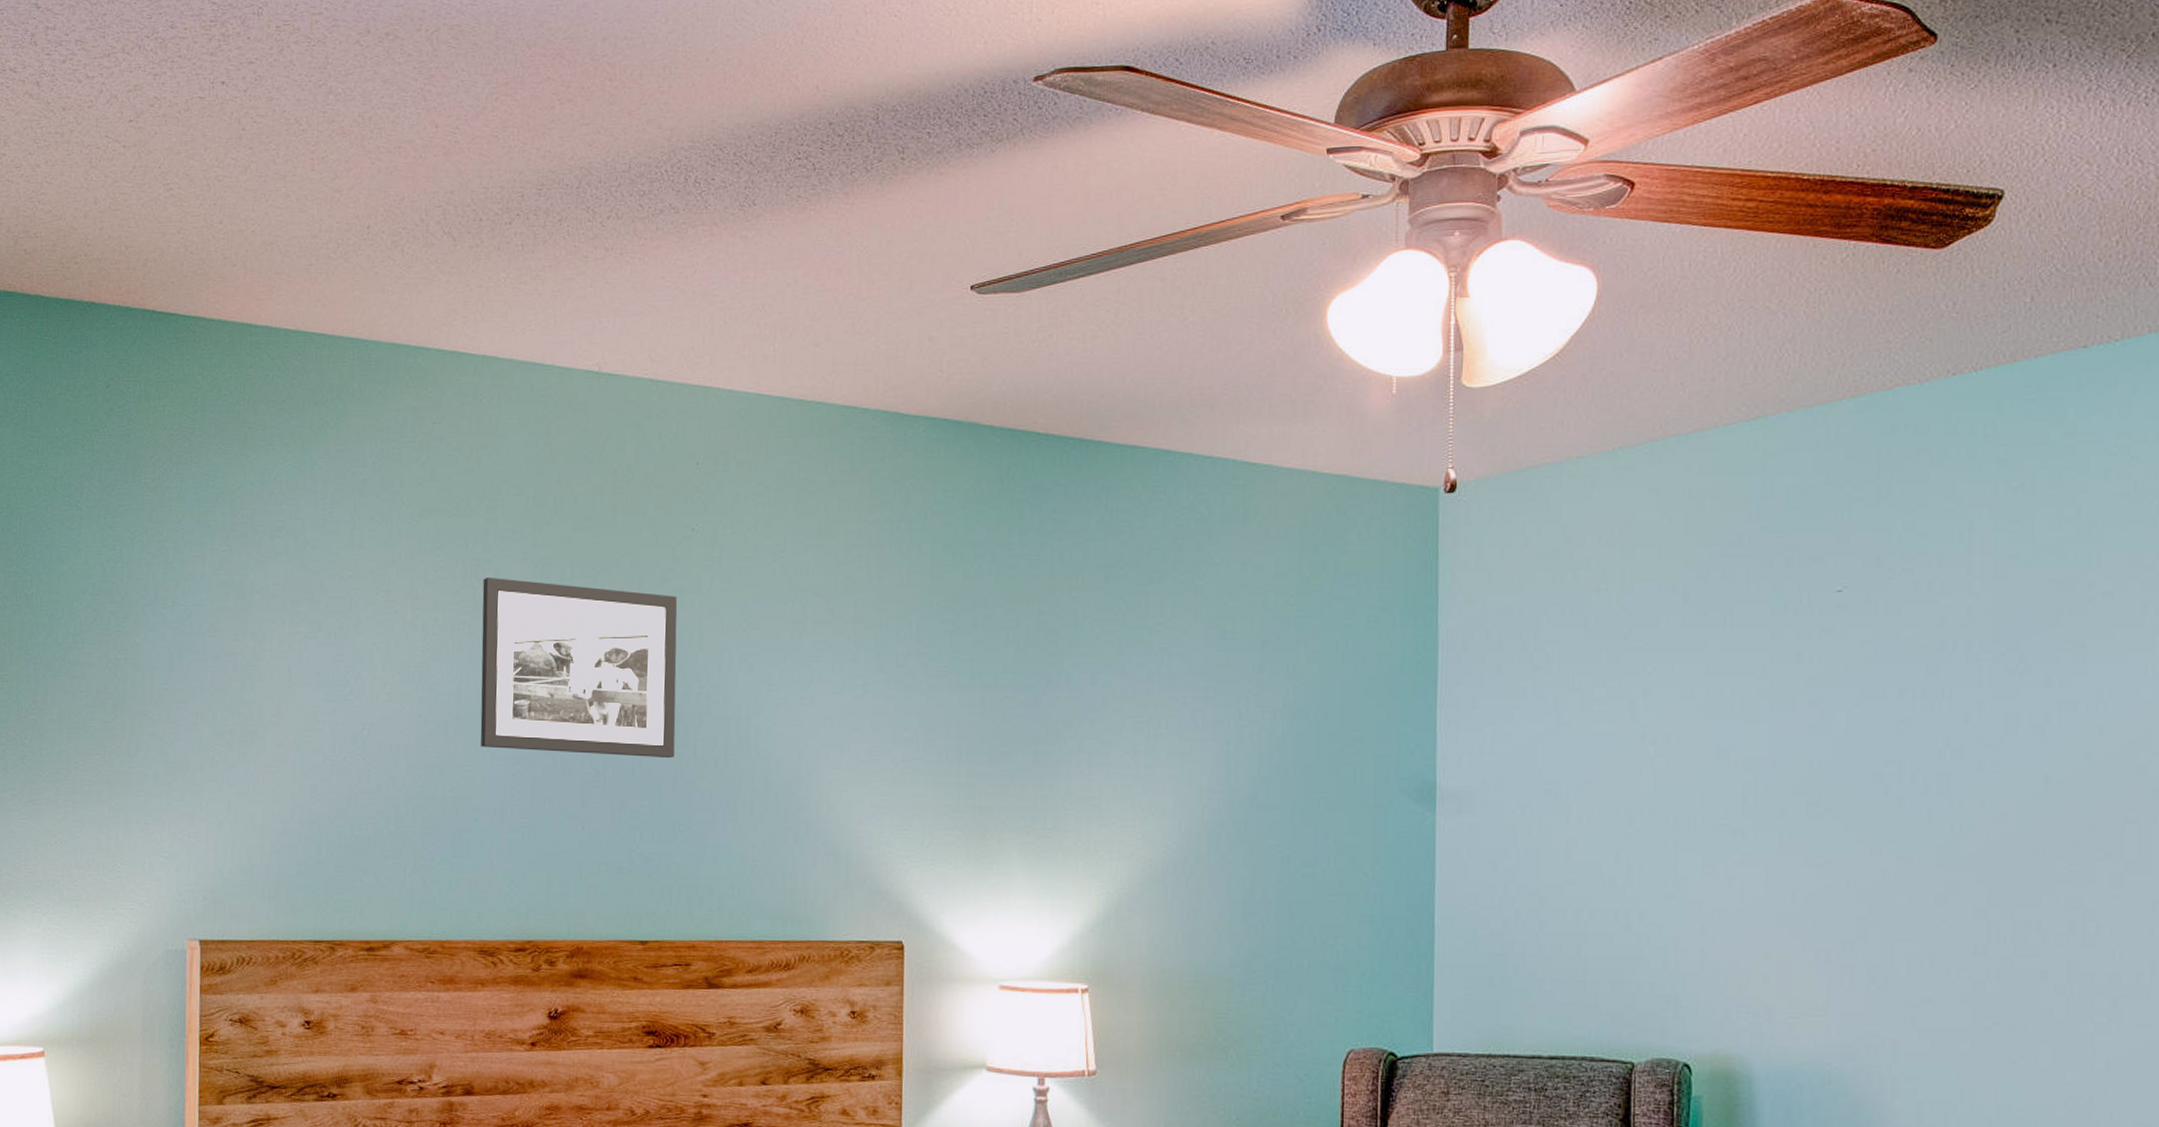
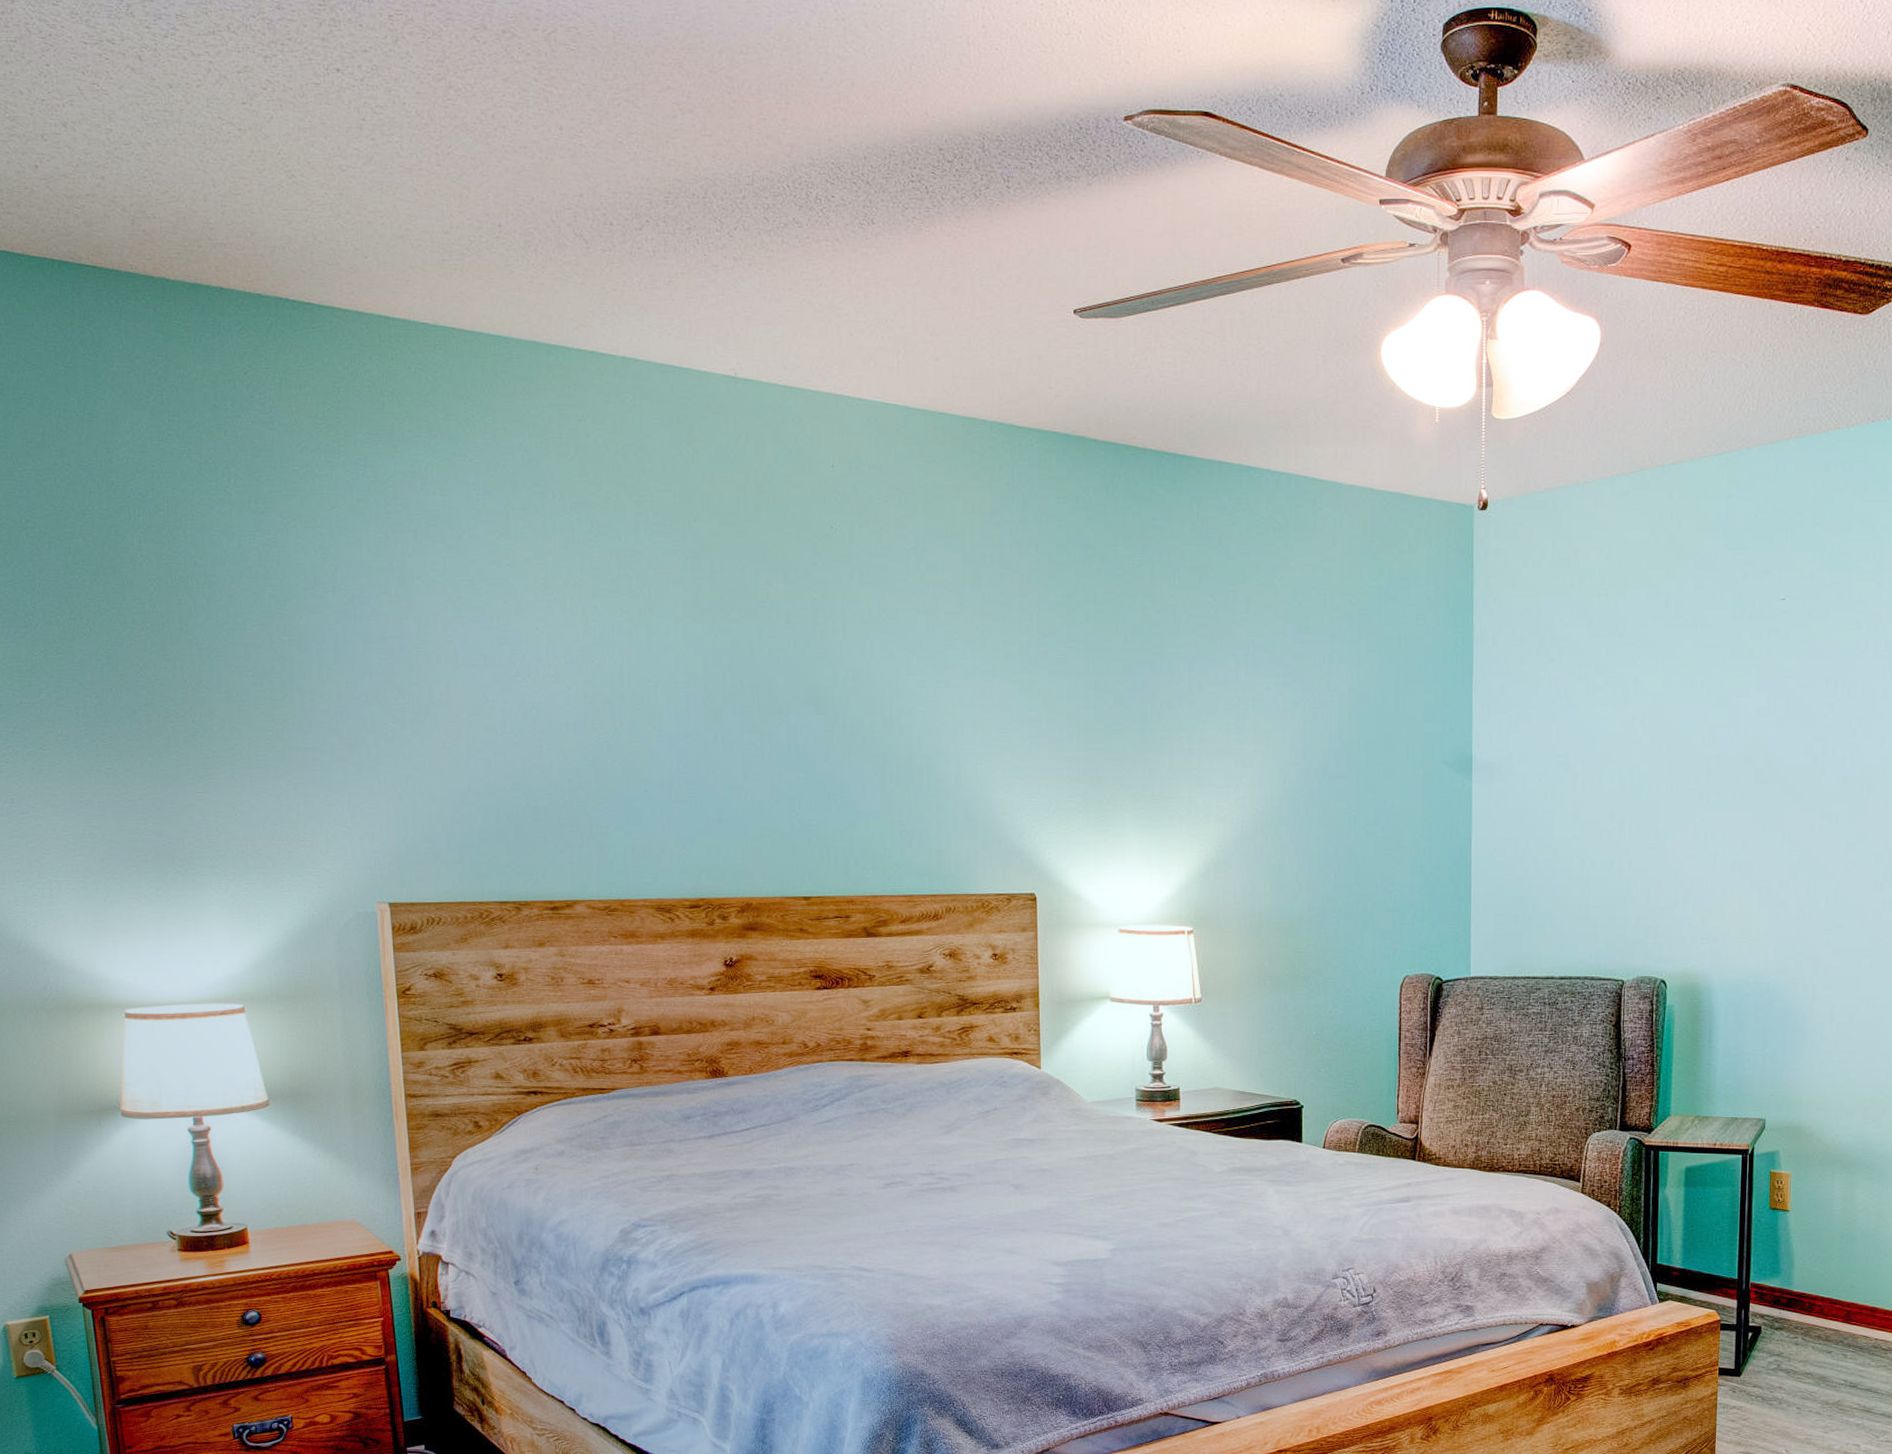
picture frame: present [480,577,678,759] -> none [637,567,826,735]

